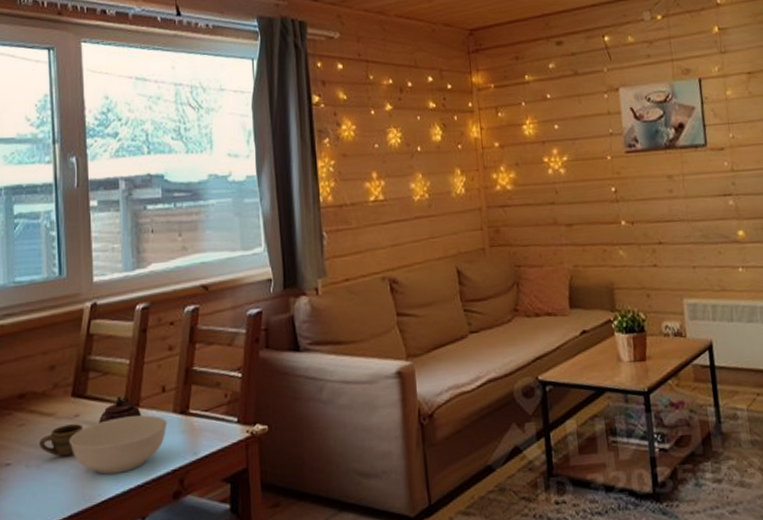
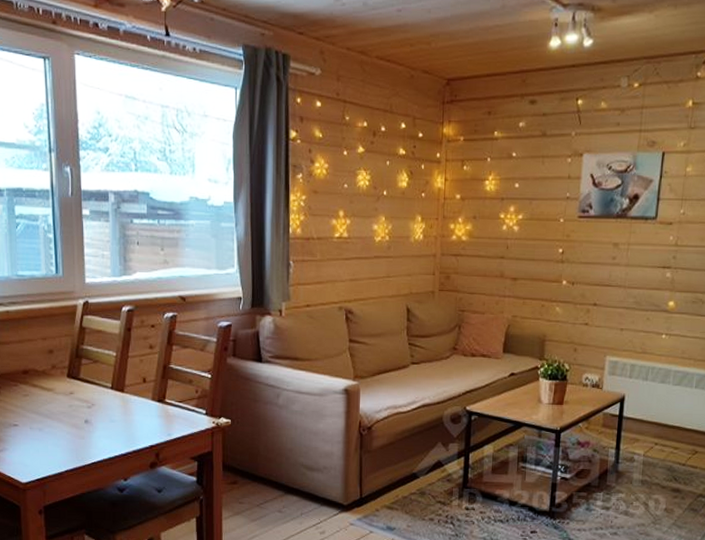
cup: present [39,424,84,457] -> none [41,399,77,425]
bowl: present [68,415,168,475] -> none [65,399,147,443]
teapot: present [99,396,141,424] -> none [90,382,125,402]

